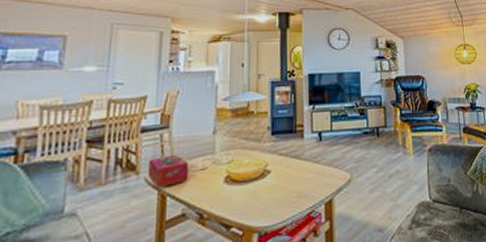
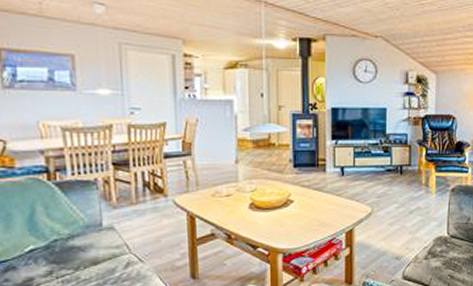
tissue box: present [147,155,188,189] -> none [174,182,214,211]

